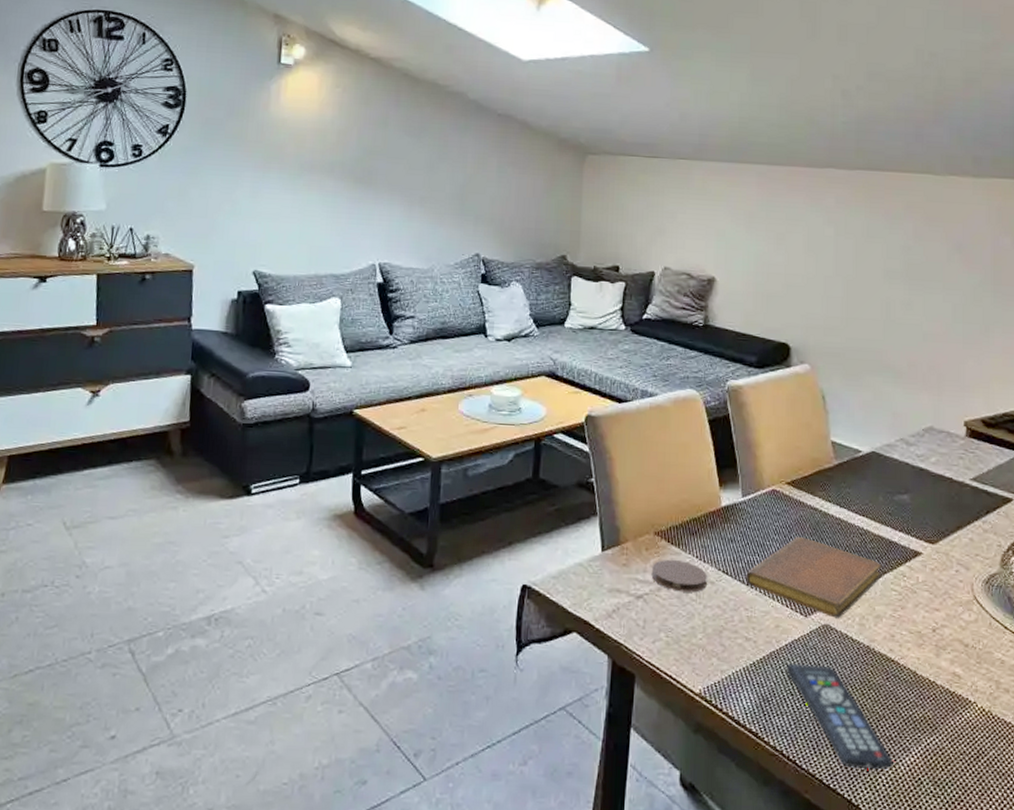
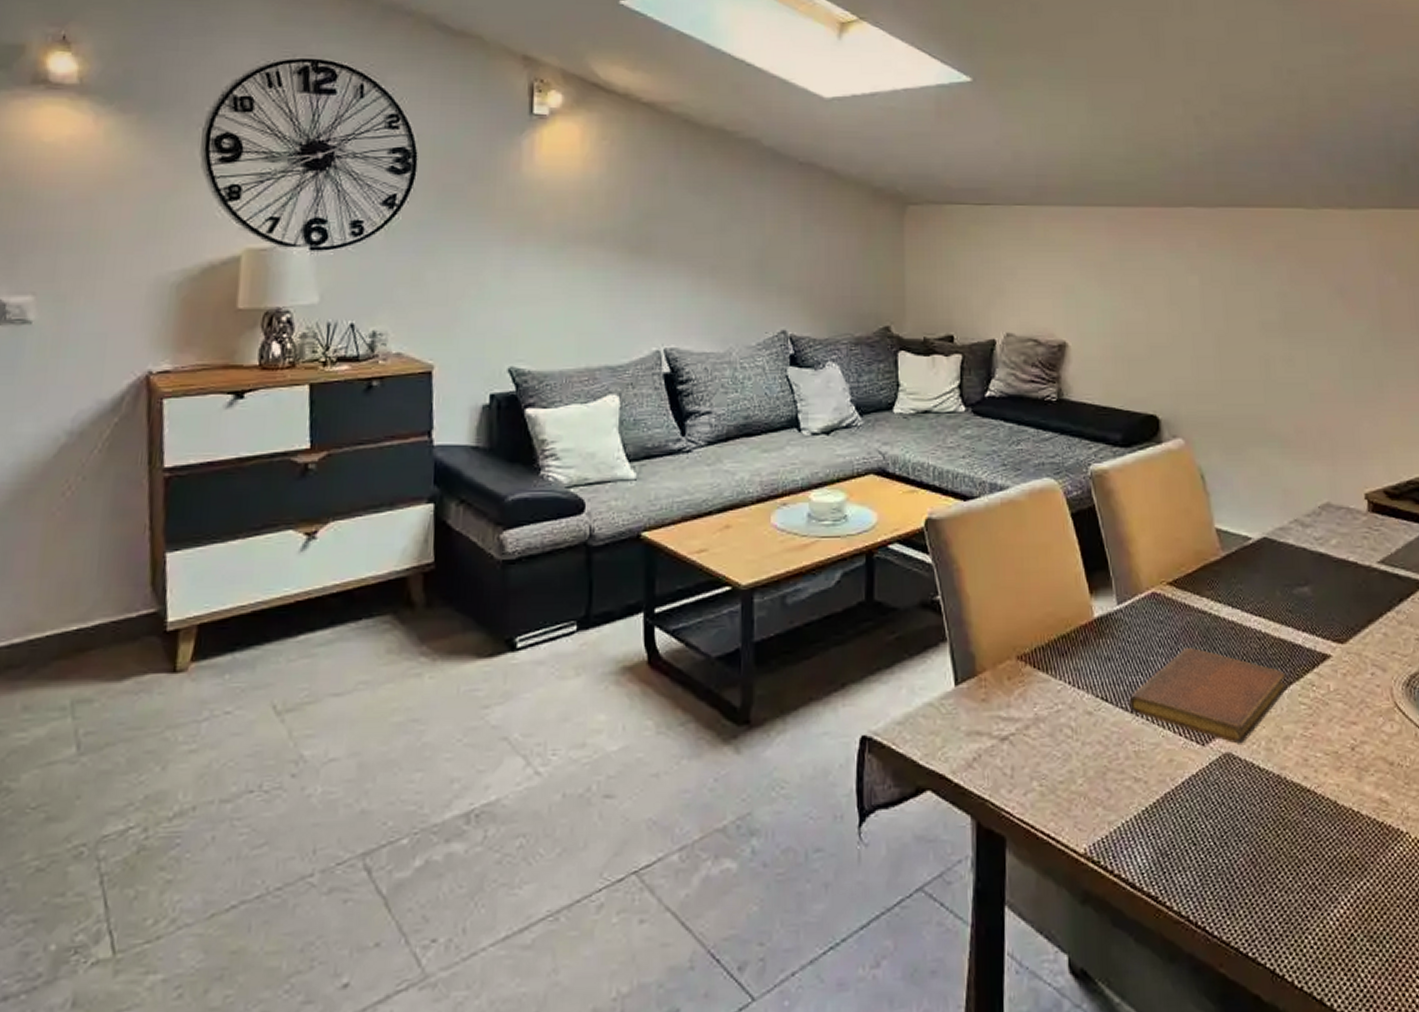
coaster: present [651,559,708,593] -> none [1016,688,1085,728]
remote control: present [786,663,893,770] -> none [1185,804,1320,931]

